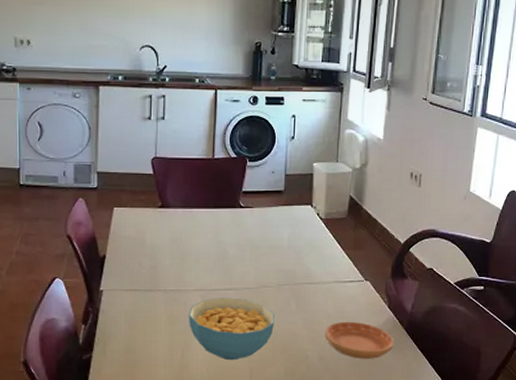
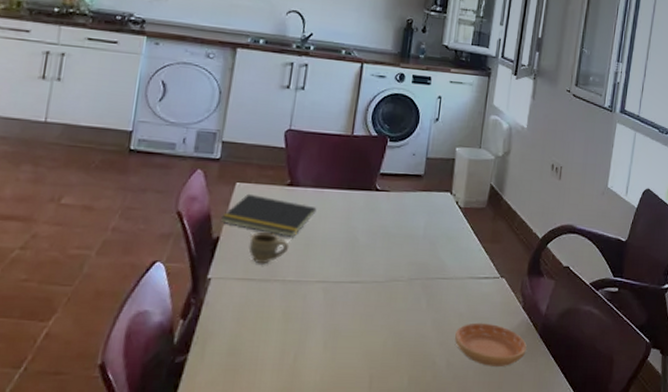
notepad: none [105,216,188,252] -> present [221,193,317,237]
cup: none [132,249,167,276] -> present [248,231,290,263]
cereal bowl: present [189,298,274,361] -> none [306,291,403,367]

